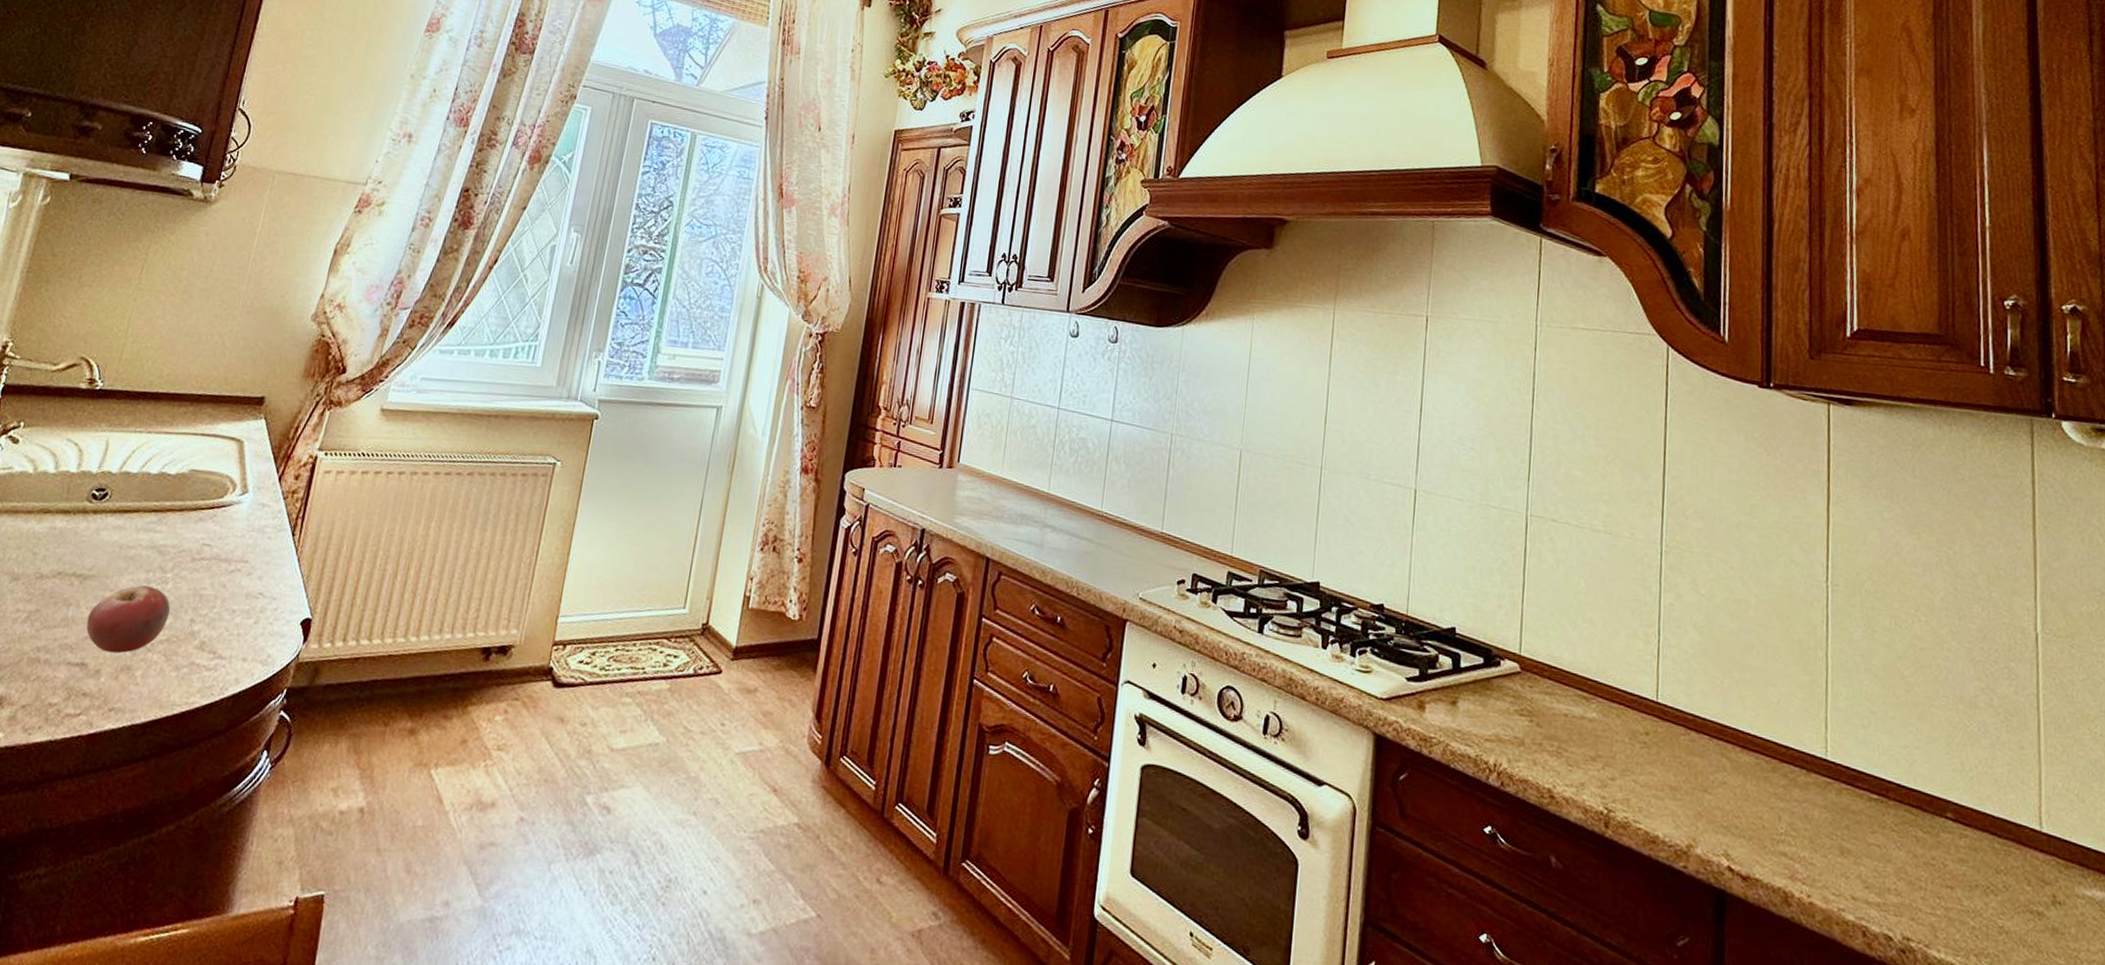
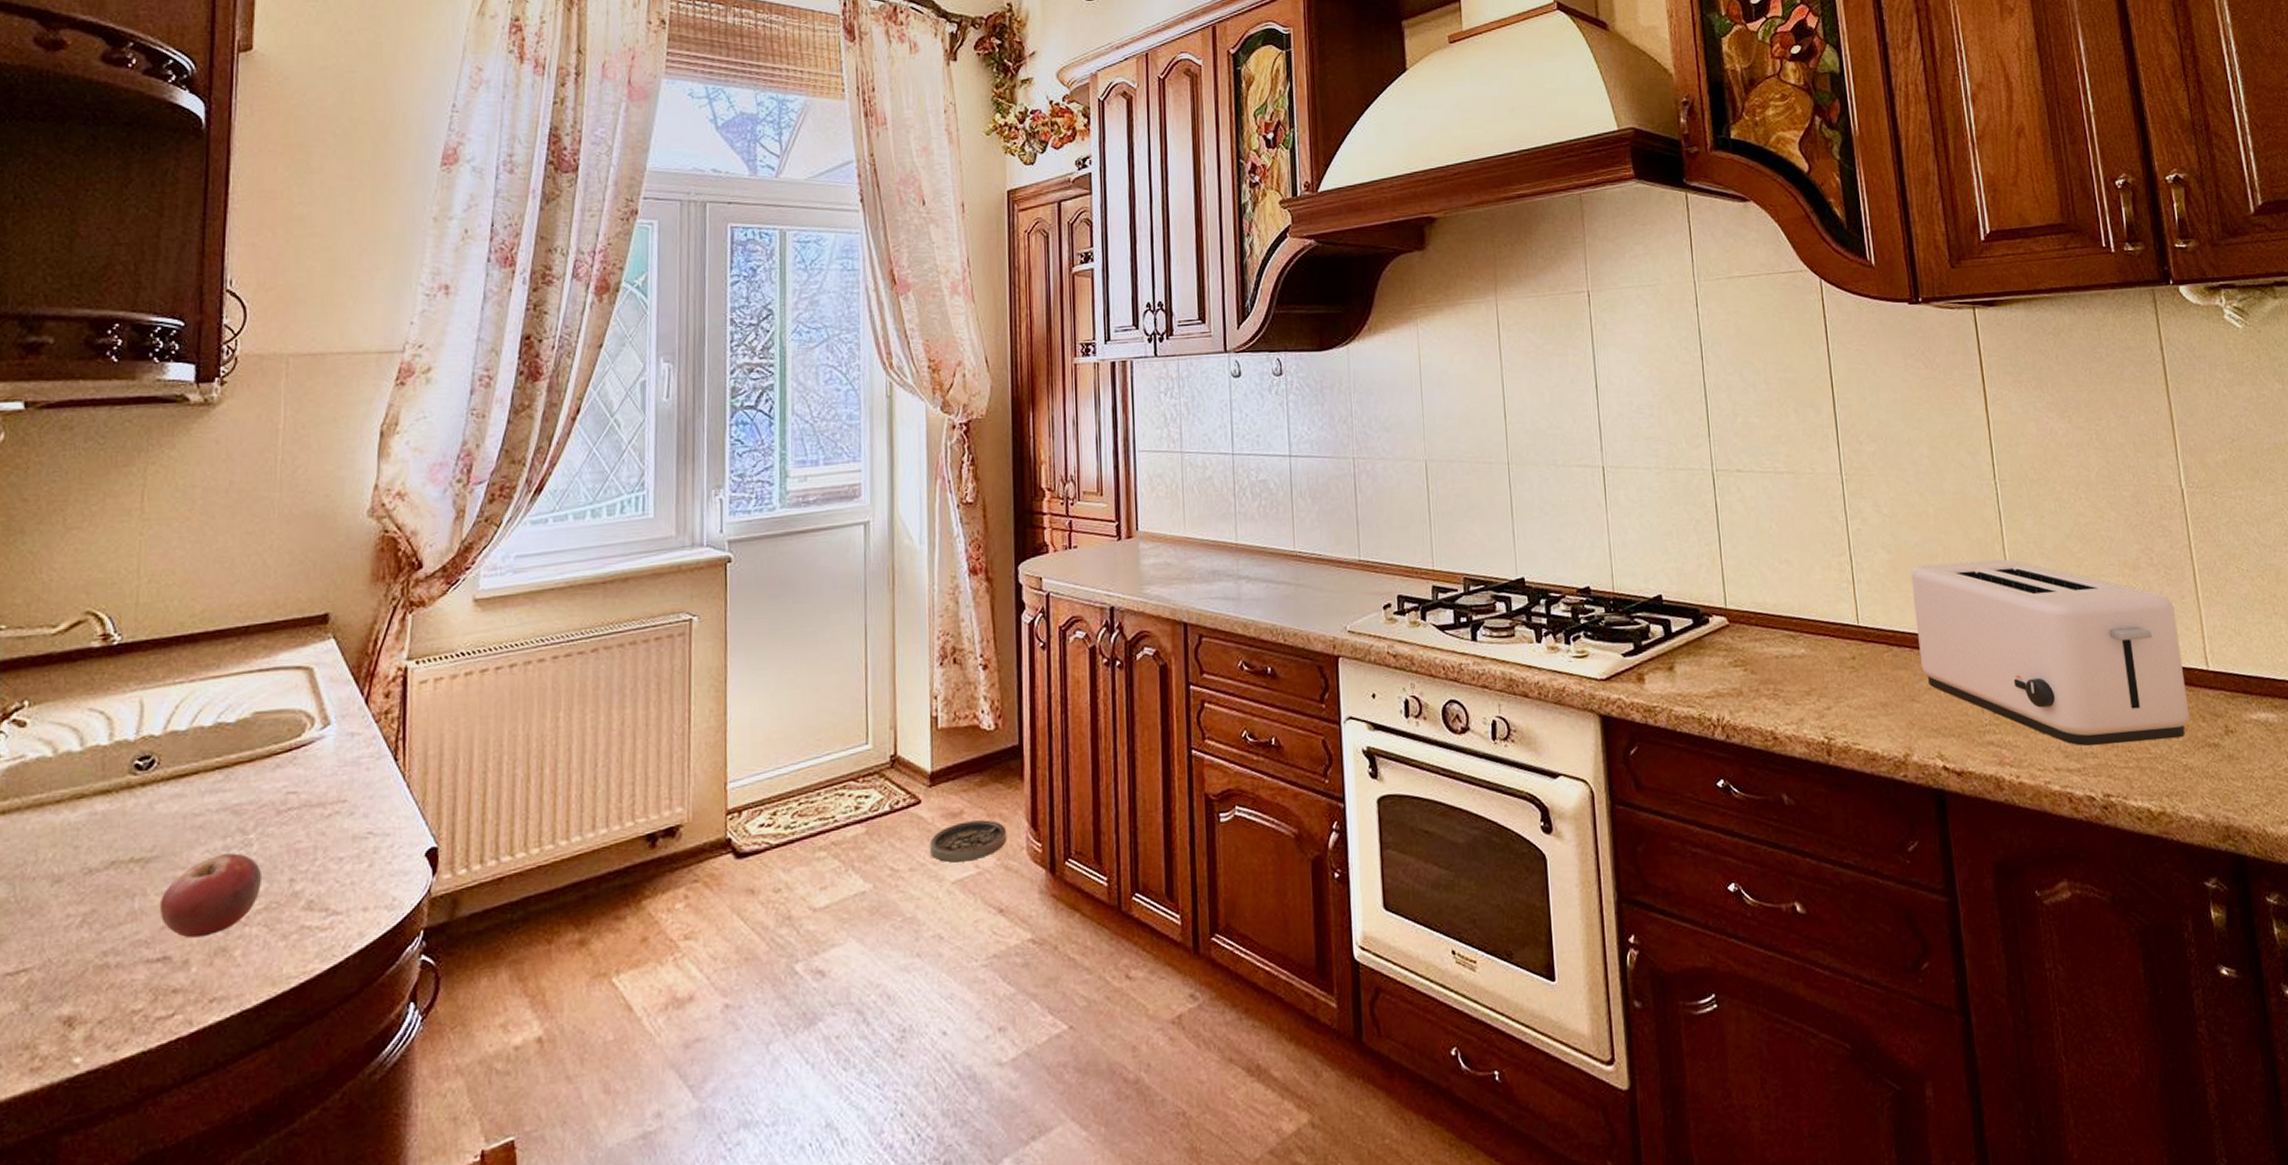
pet bowl: none [722,699,793,737] -> present [930,820,1007,863]
toaster: none [1718,653,2013,897] -> present [1910,559,2190,747]

